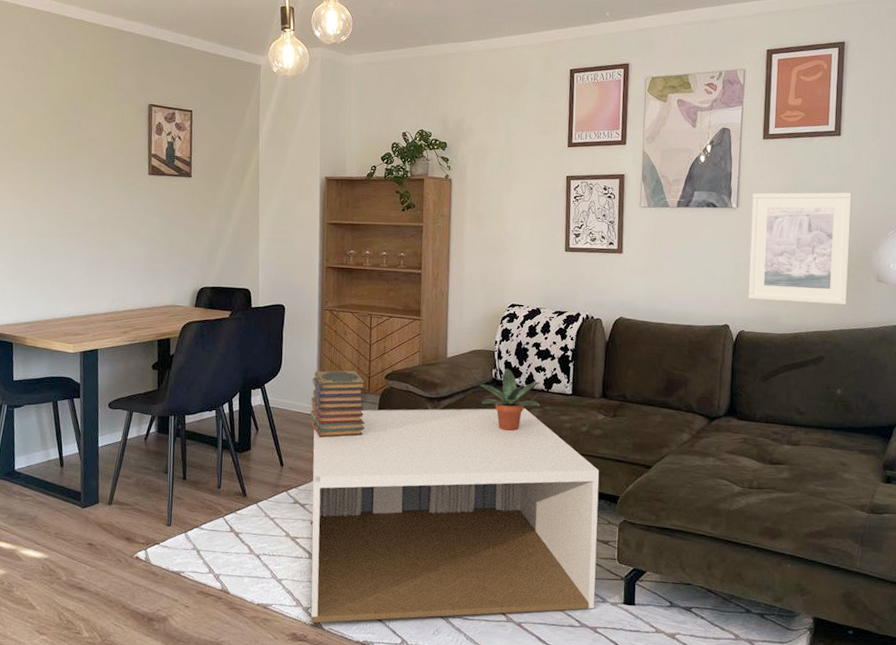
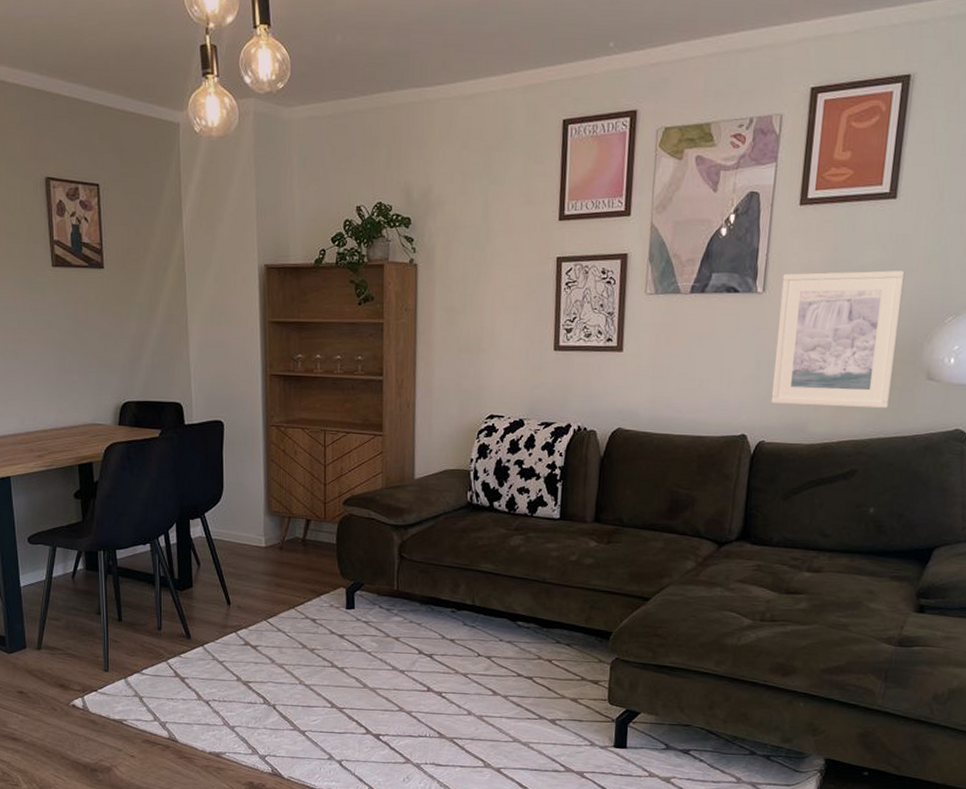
book stack: present [308,370,365,438] -> none [256,495,322,573]
coffee table: present [310,408,599,623] -> none [263,535,589,772]
potted plant: present [479,368,541,432] -> none [453,490,523,562]

